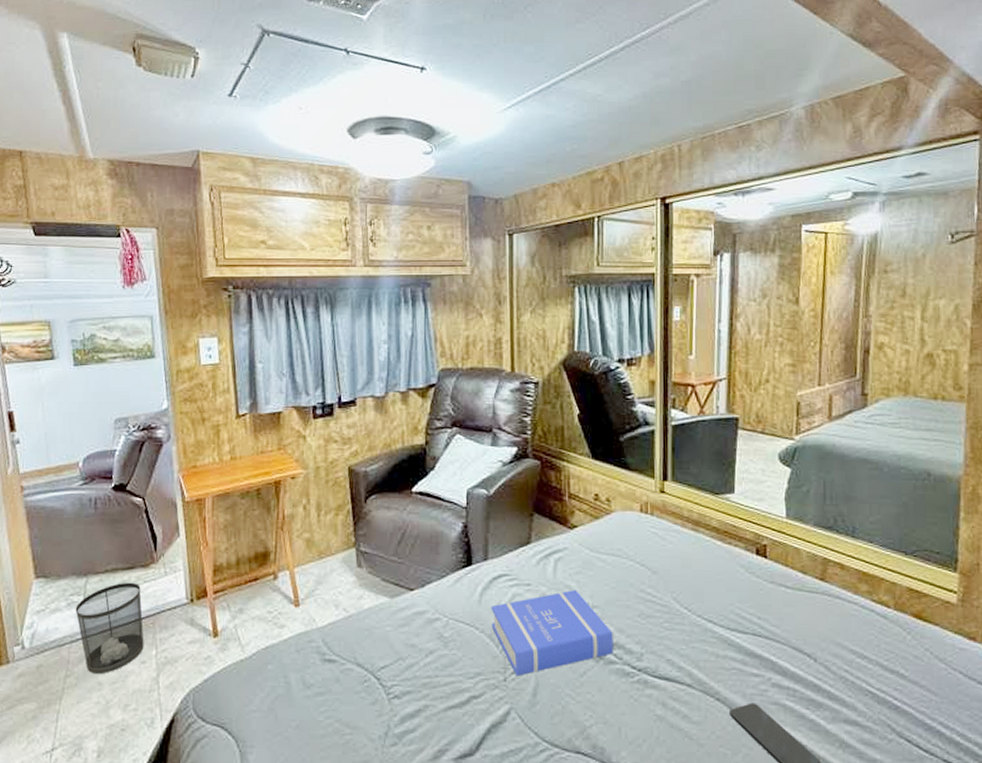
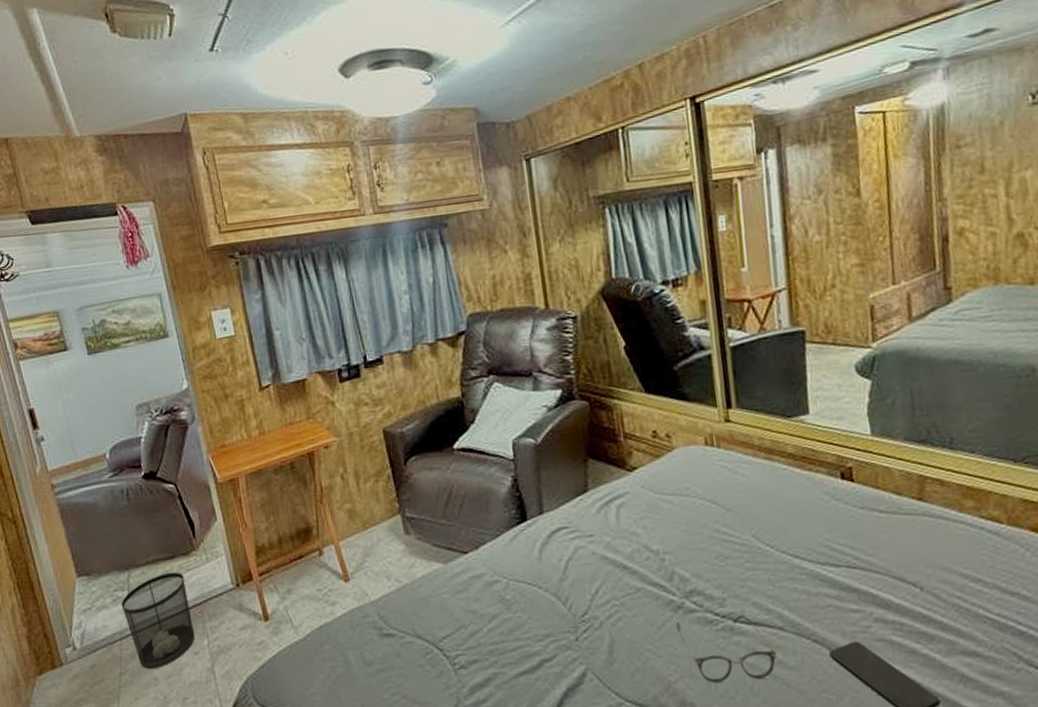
book: present [491,590,614,676] -> none [552,536,692,635]
eyeglasses: none [596,670,683,732] -> present [675,615,777,684]

